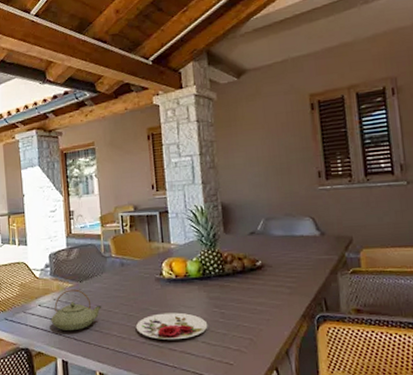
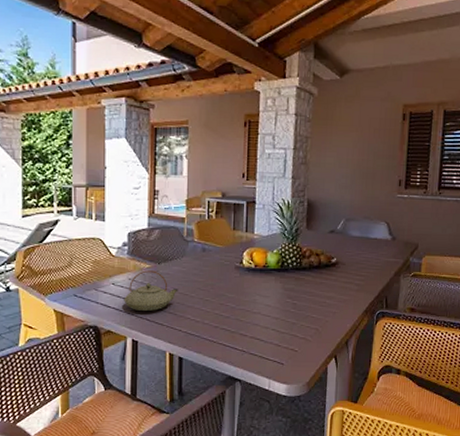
plate: present [135,312,208,340] -> none [210,300,280,326]

